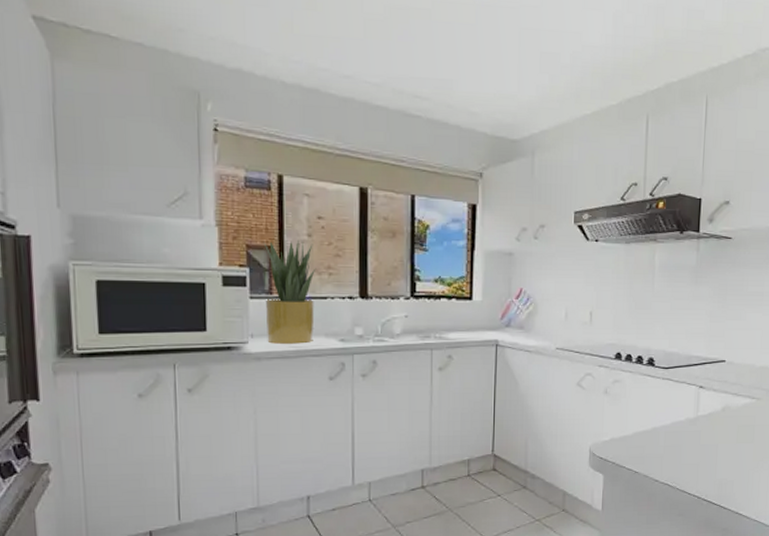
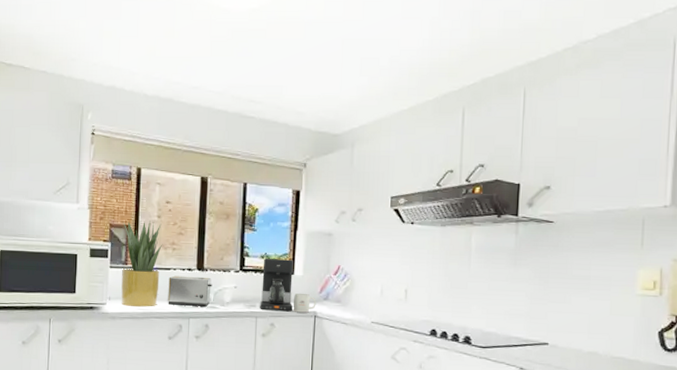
toaster: none [325,305,379,341] -> present [168,275,212,308]
coffee maker: none [435,283,472,342] -> present [260,259,293,312]
mug: none [473,321,498,342] -> present [294,294,316,313]

